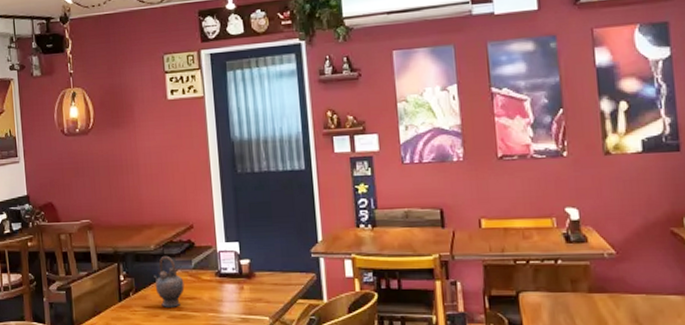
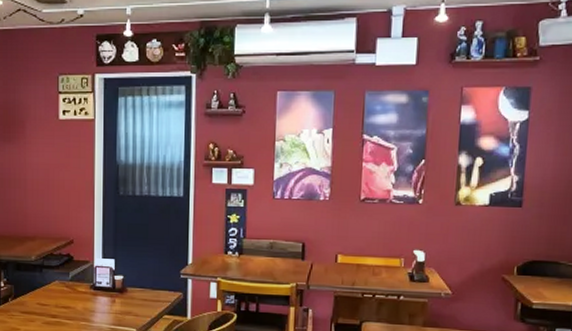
teapot: present [153,255,185,307] -> none [31,266,60,314]

